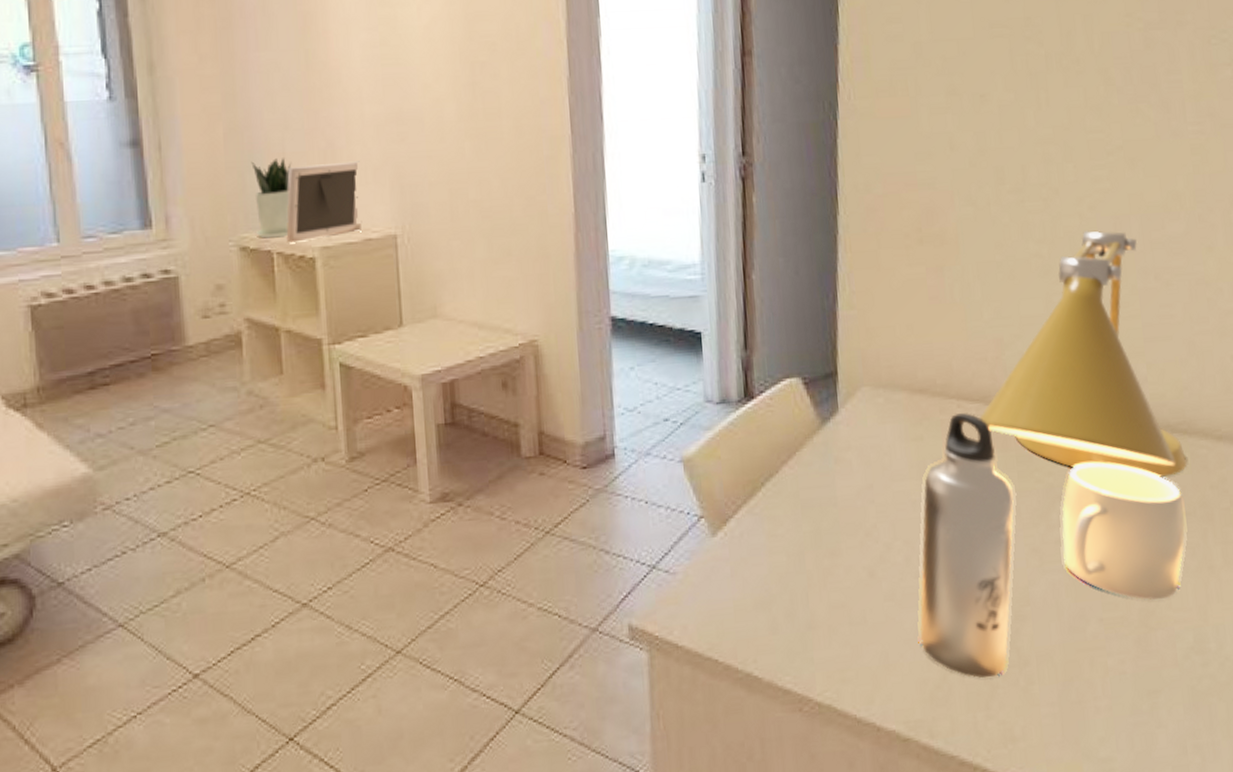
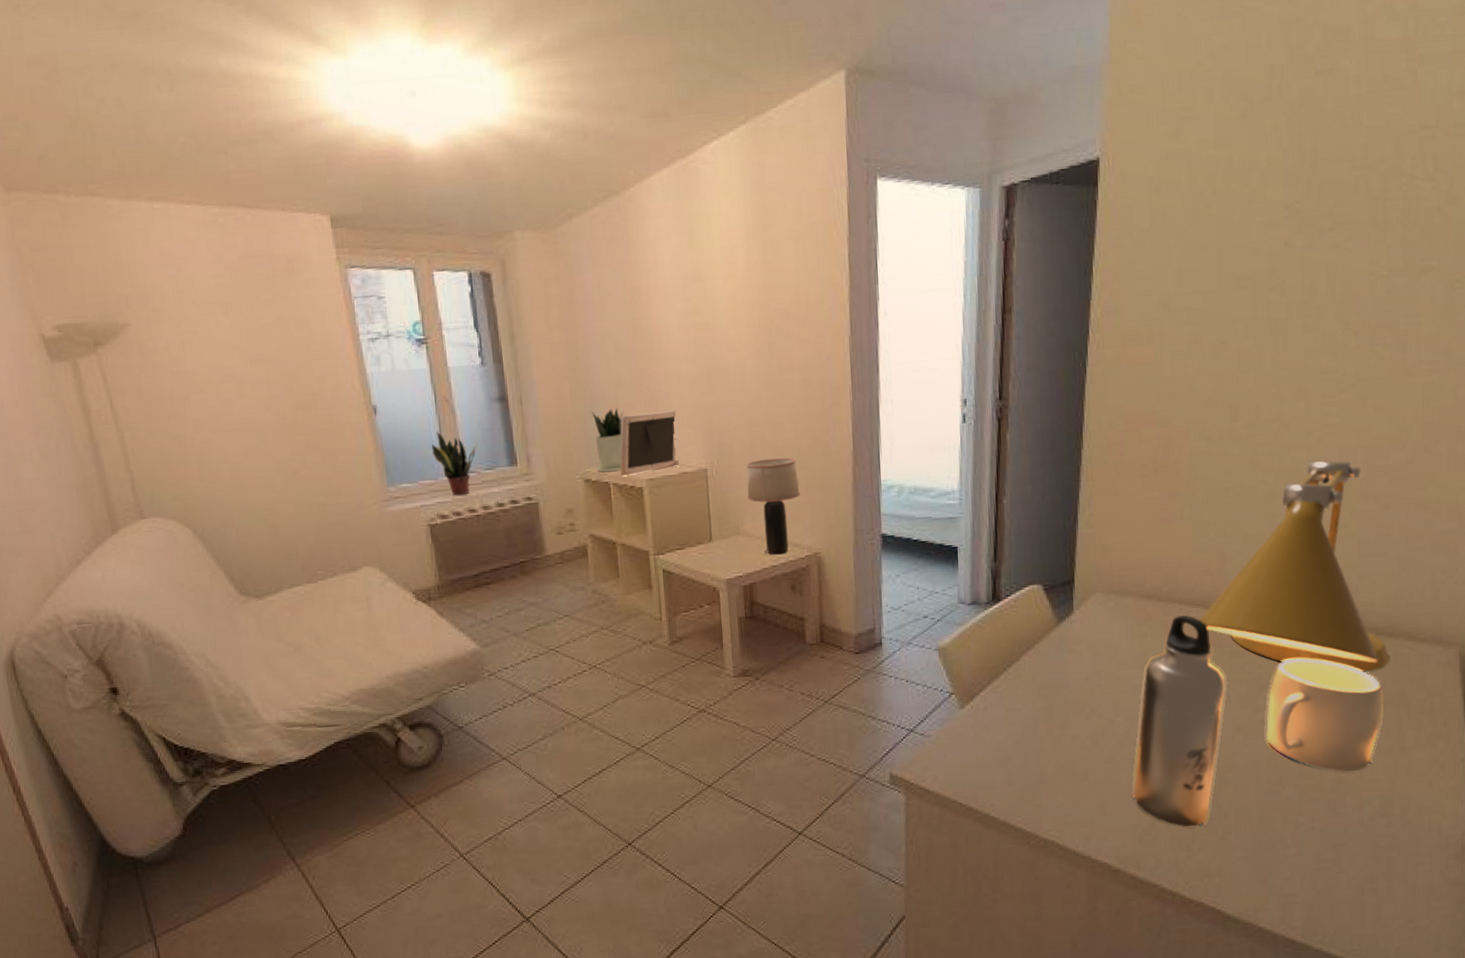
potted plant: none [37,183,99,268] -> present [431,431,477,496]
table lamp: none [446,221,512,344] -> present [746,457,800,555]

